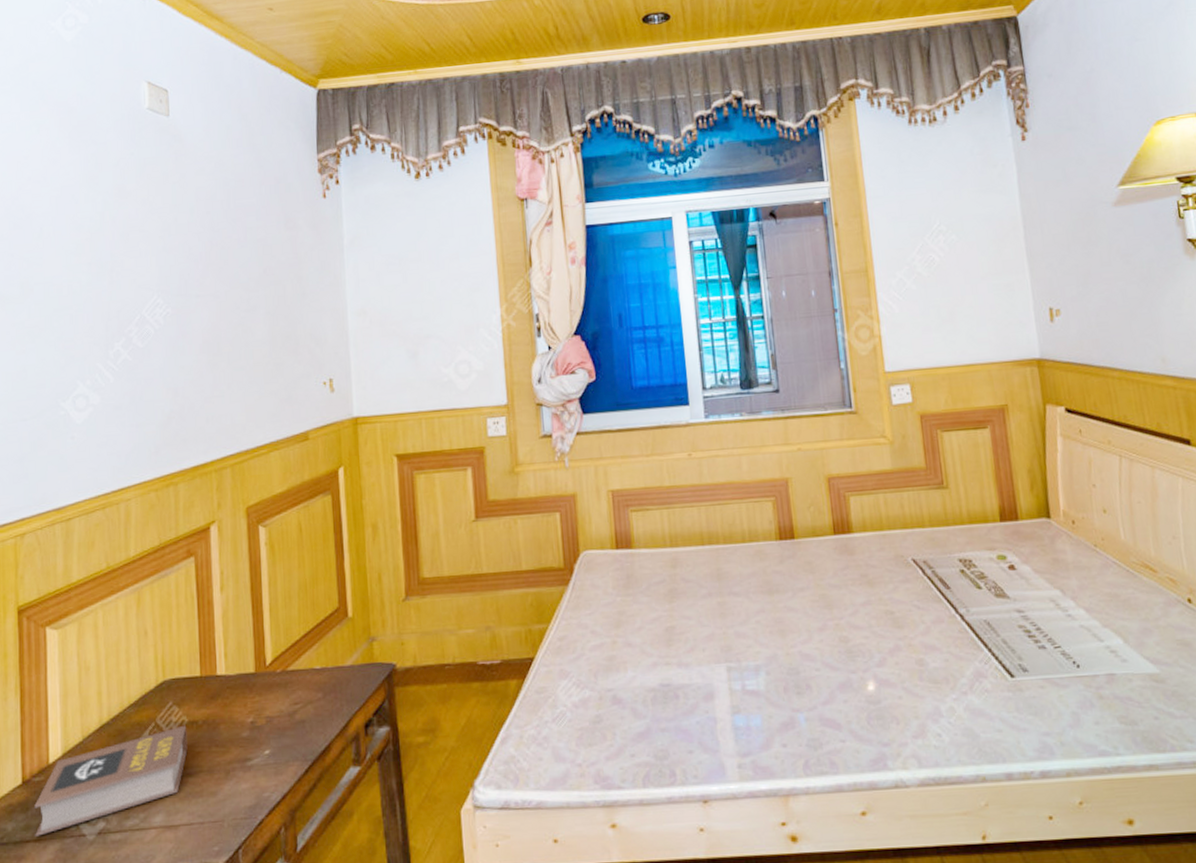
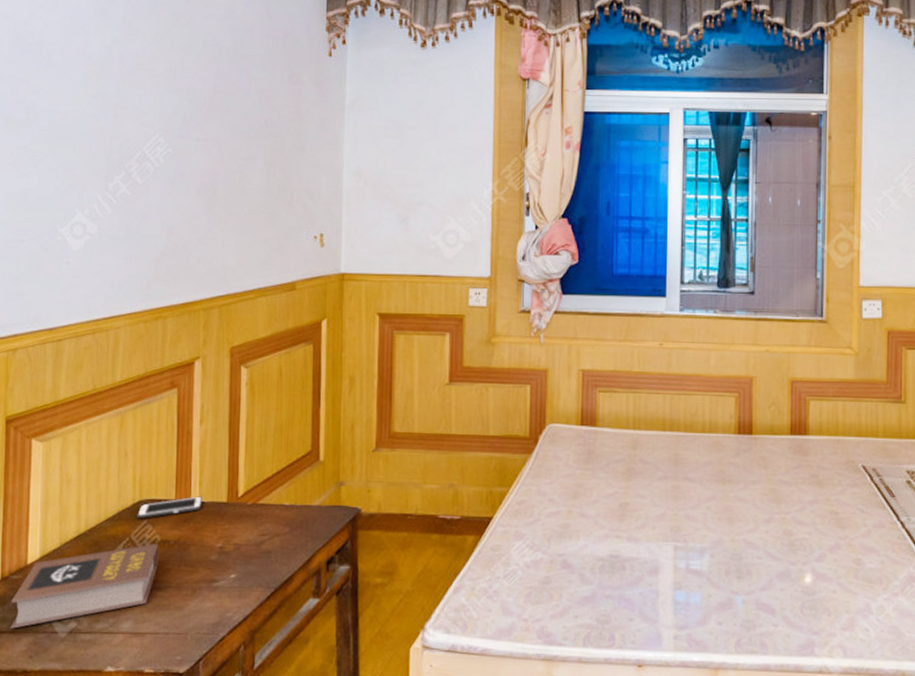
cell phone: none [161,669,230,701] -> present [137,496,203,519]

